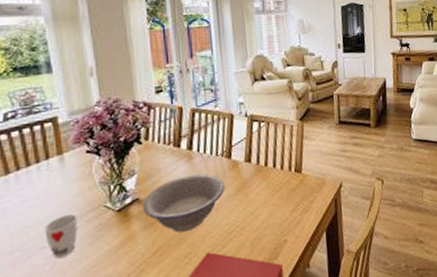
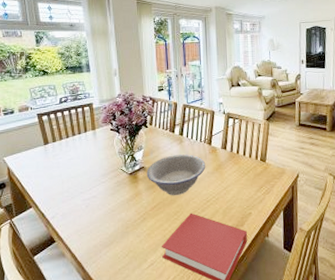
cup: present [44,214,78,258] -> none [83,172,103,201]

